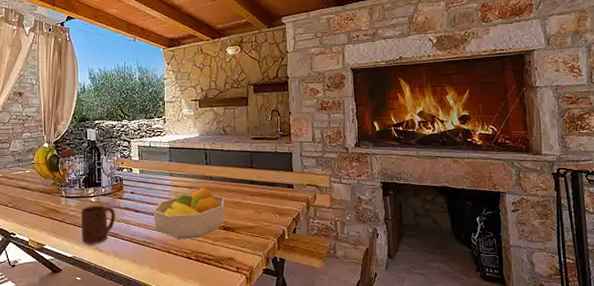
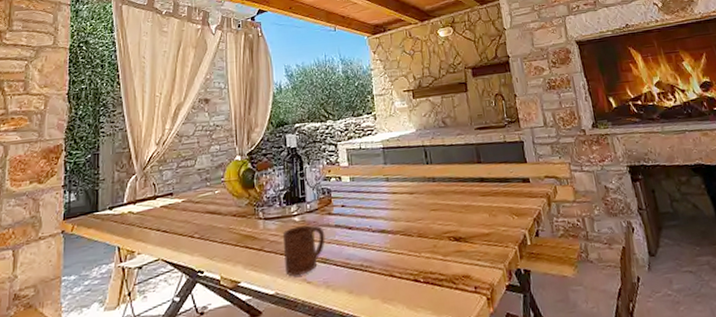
fruit bowl: present [152,187,225,239] -> none [368,191,453,259]

